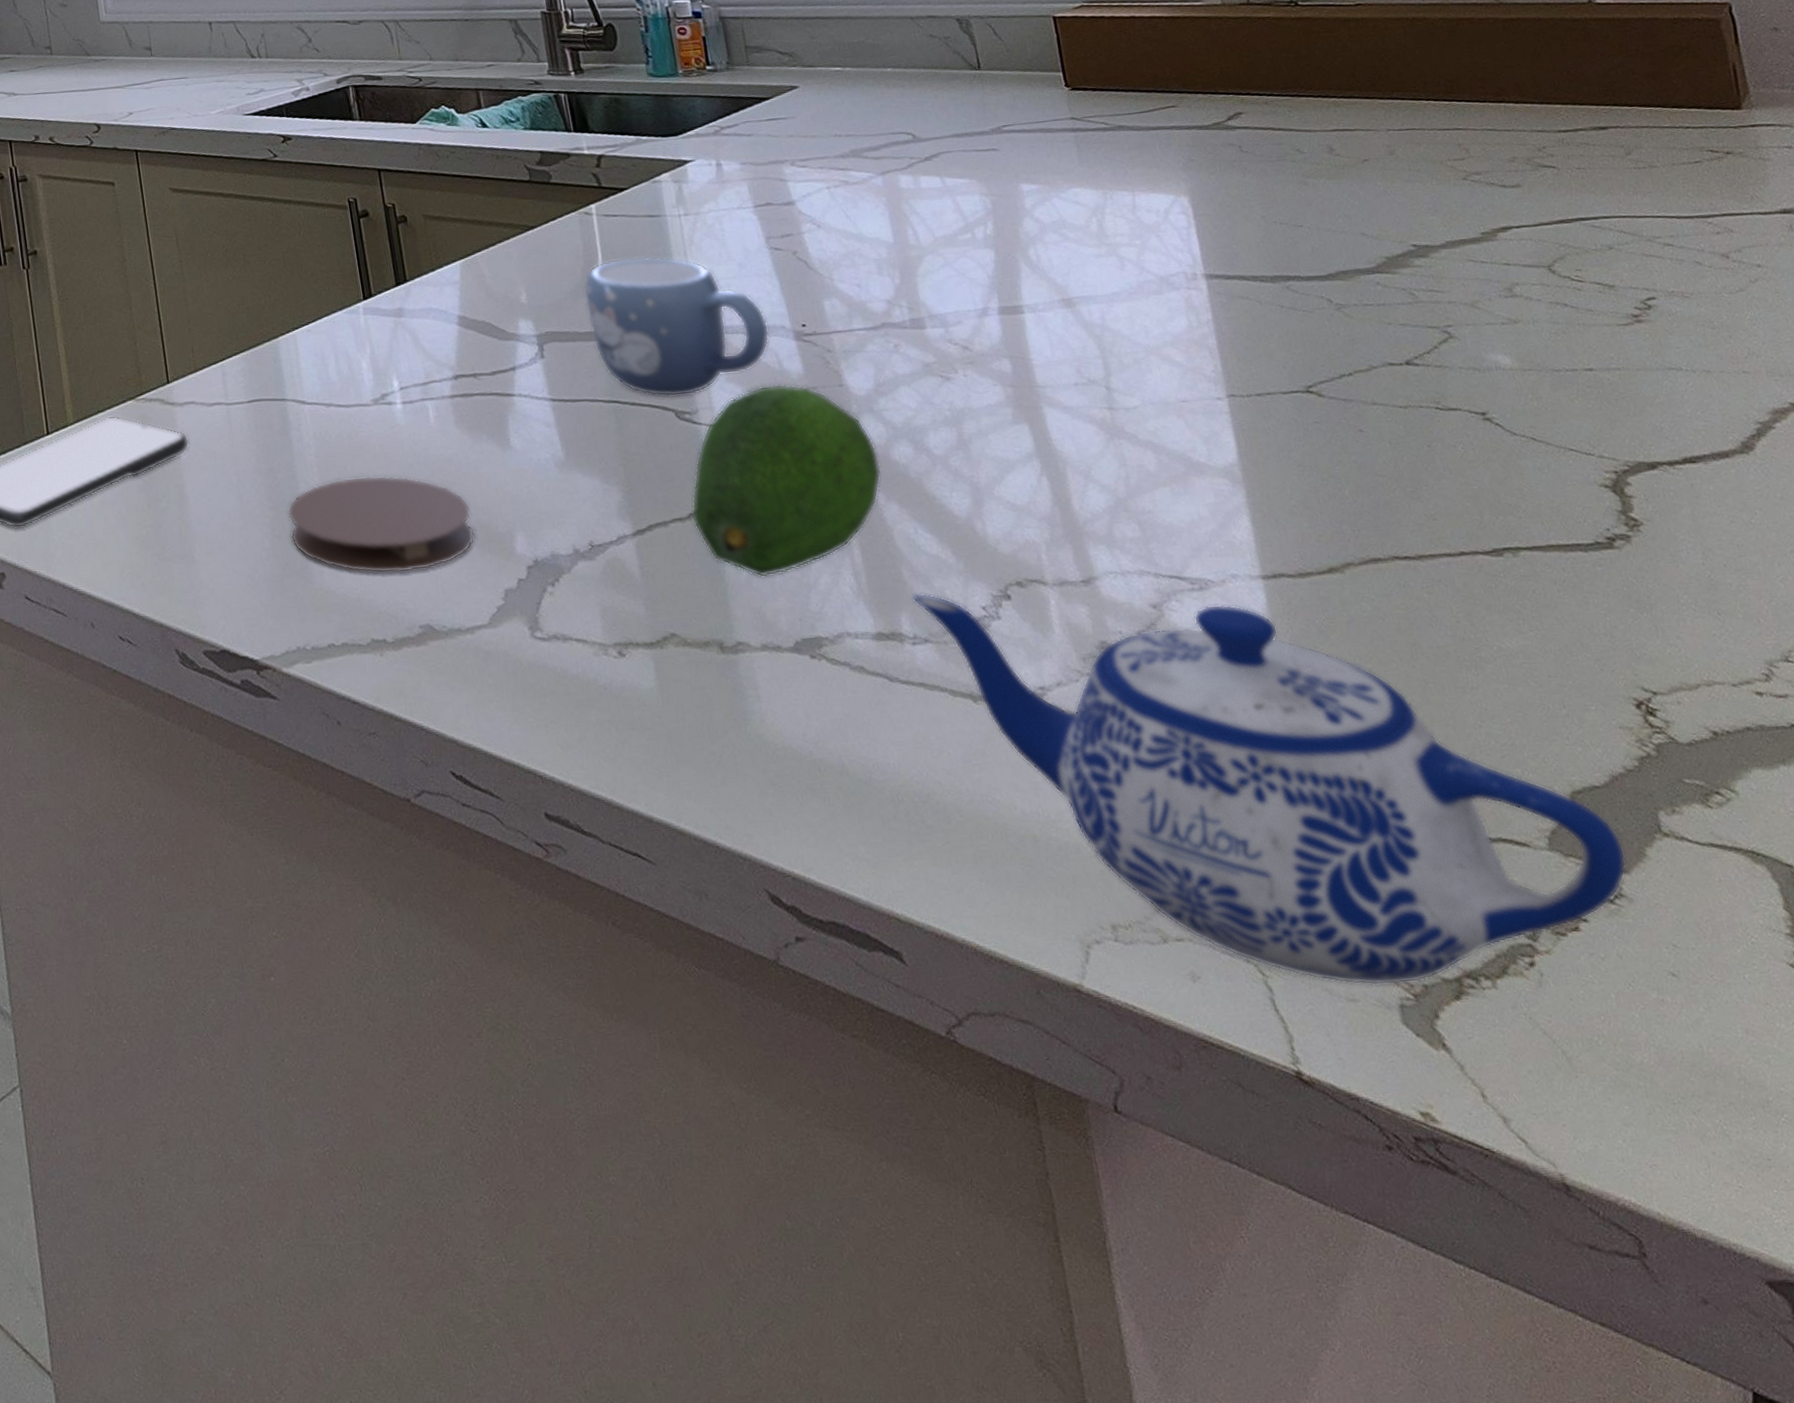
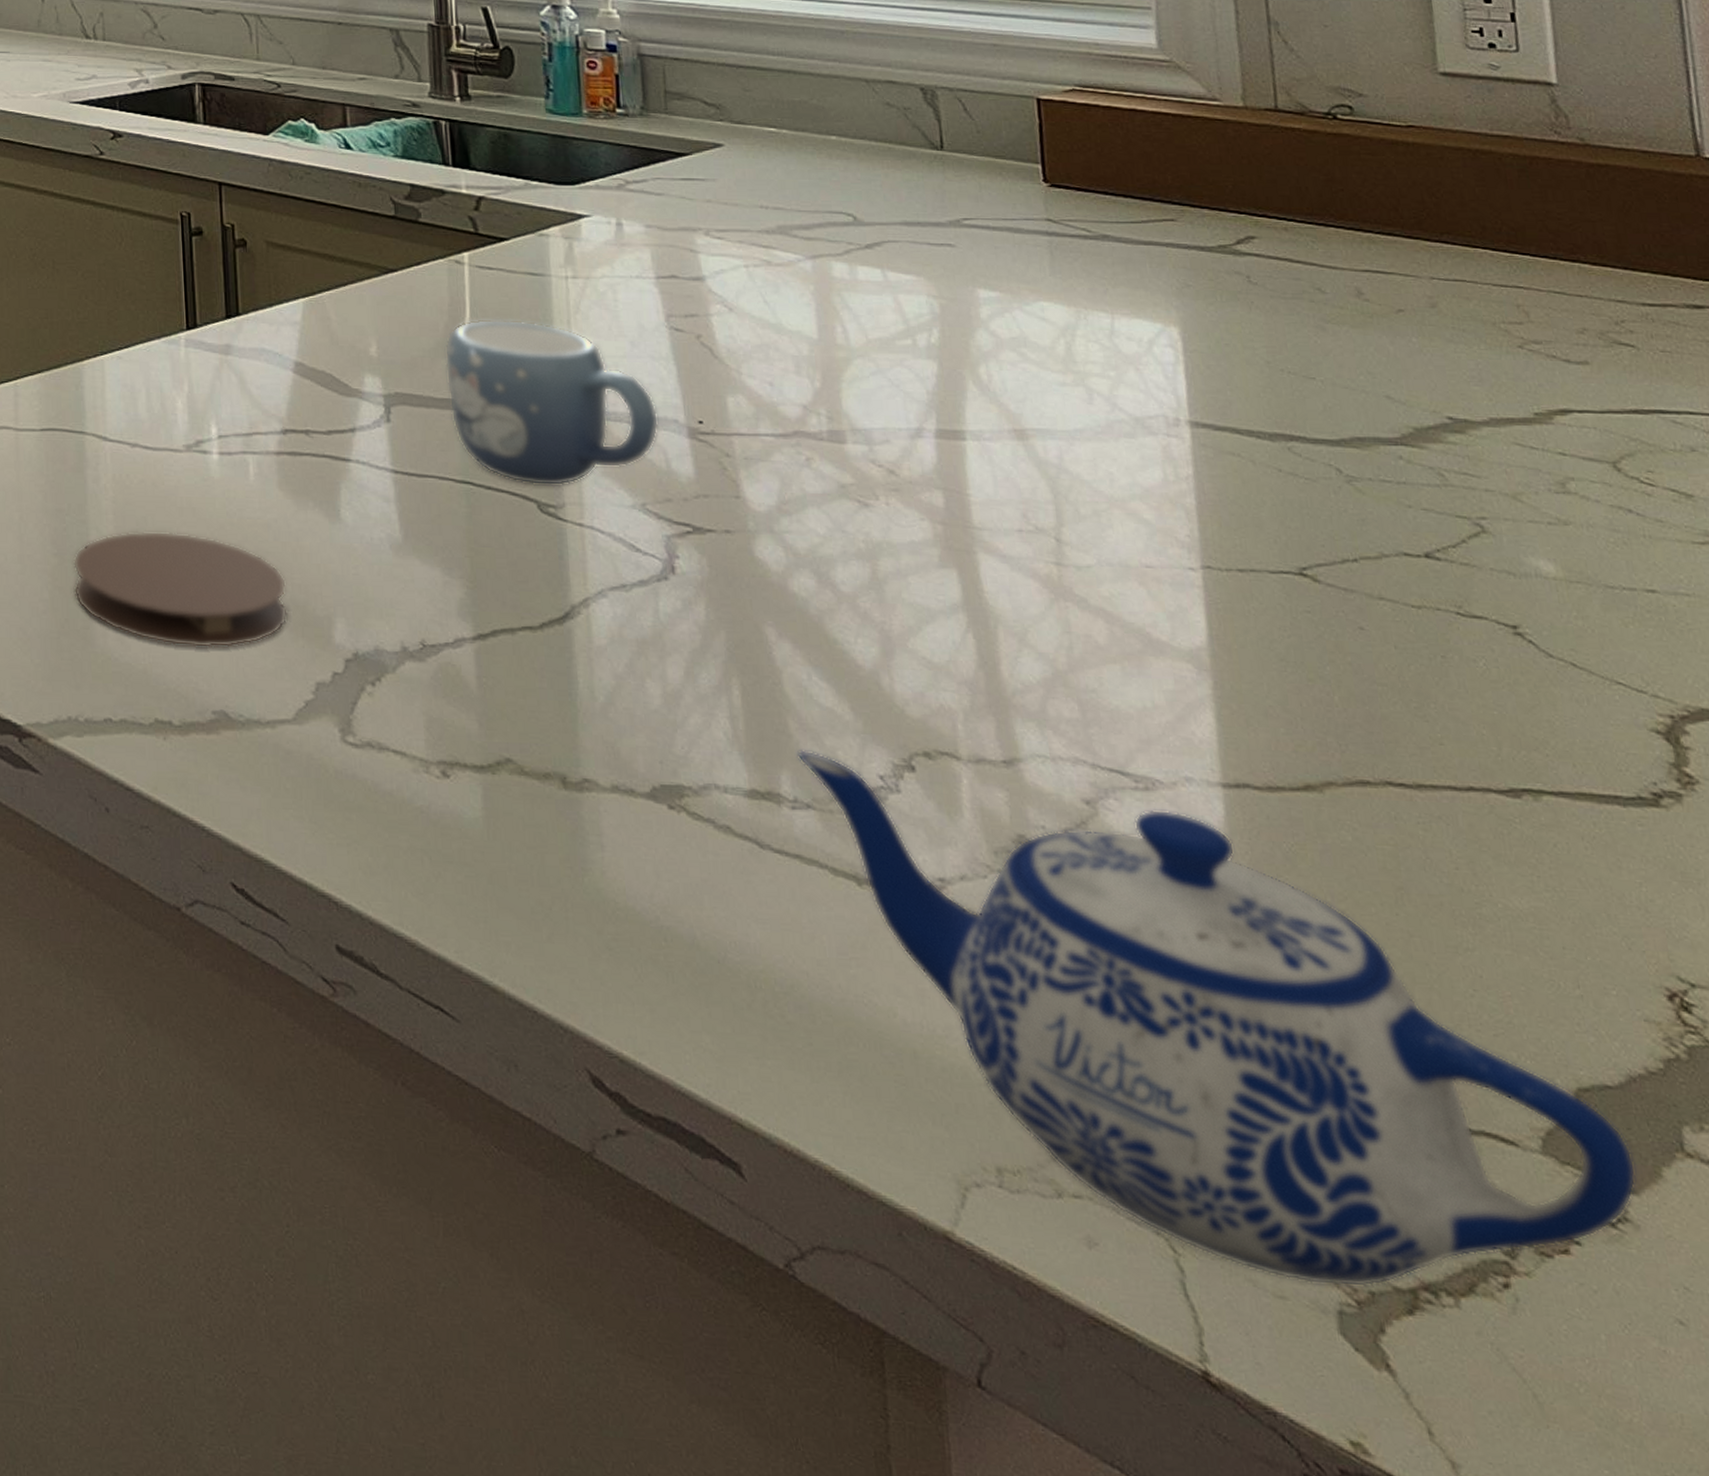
fruit: present [691,384,882,578] -> none [544,486,775,709]

